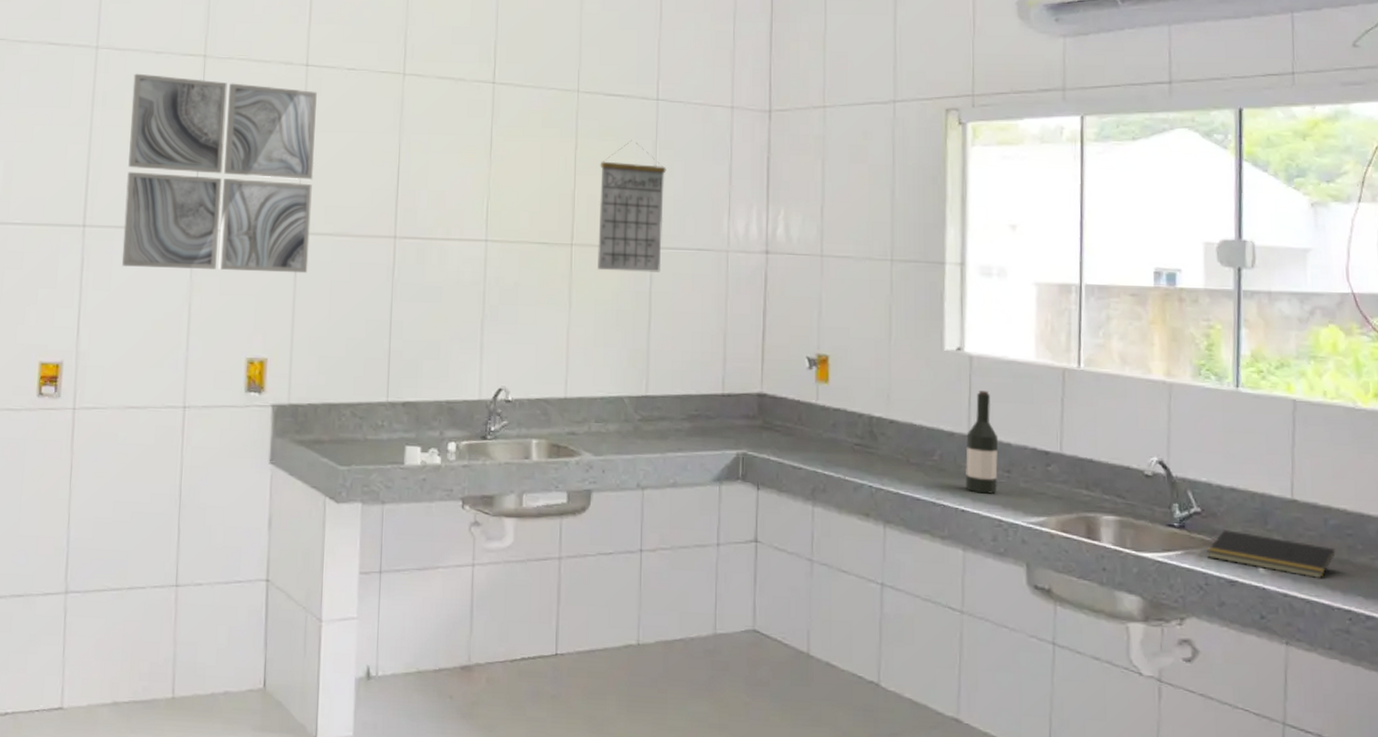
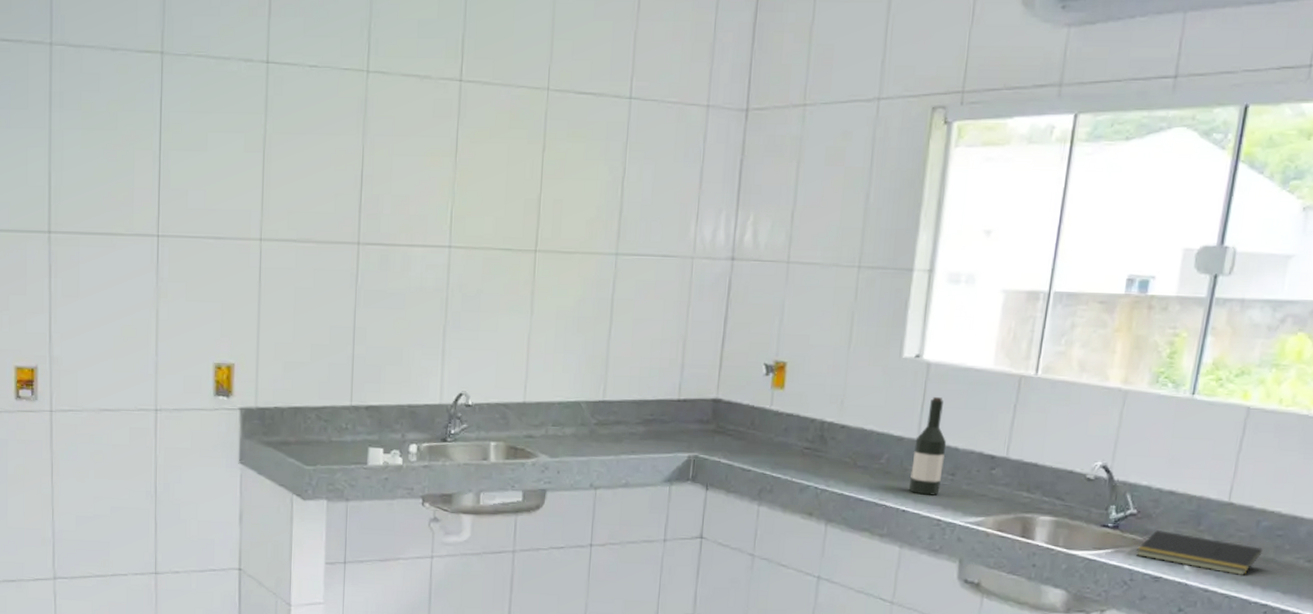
wall art: present [121,73,317,274] -> none [88,72,278,280]
calendar: present [598,139,666,272] -> none [561,141,636,279]

